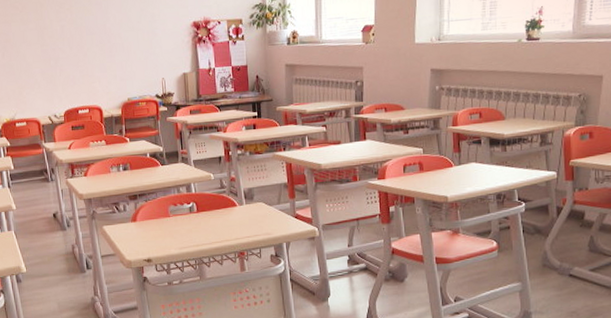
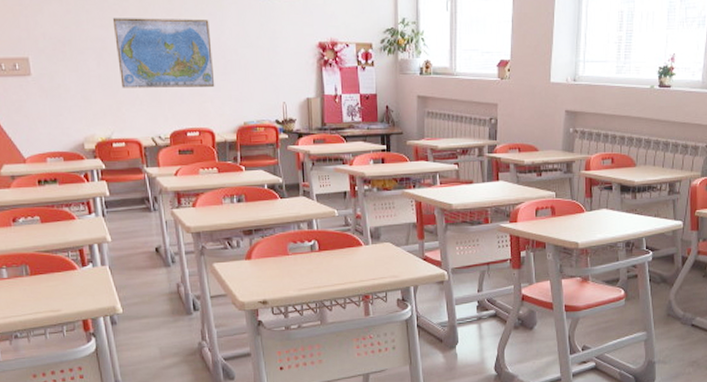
world map: none [14,9,102,75] -> present [112,18,215,88]

